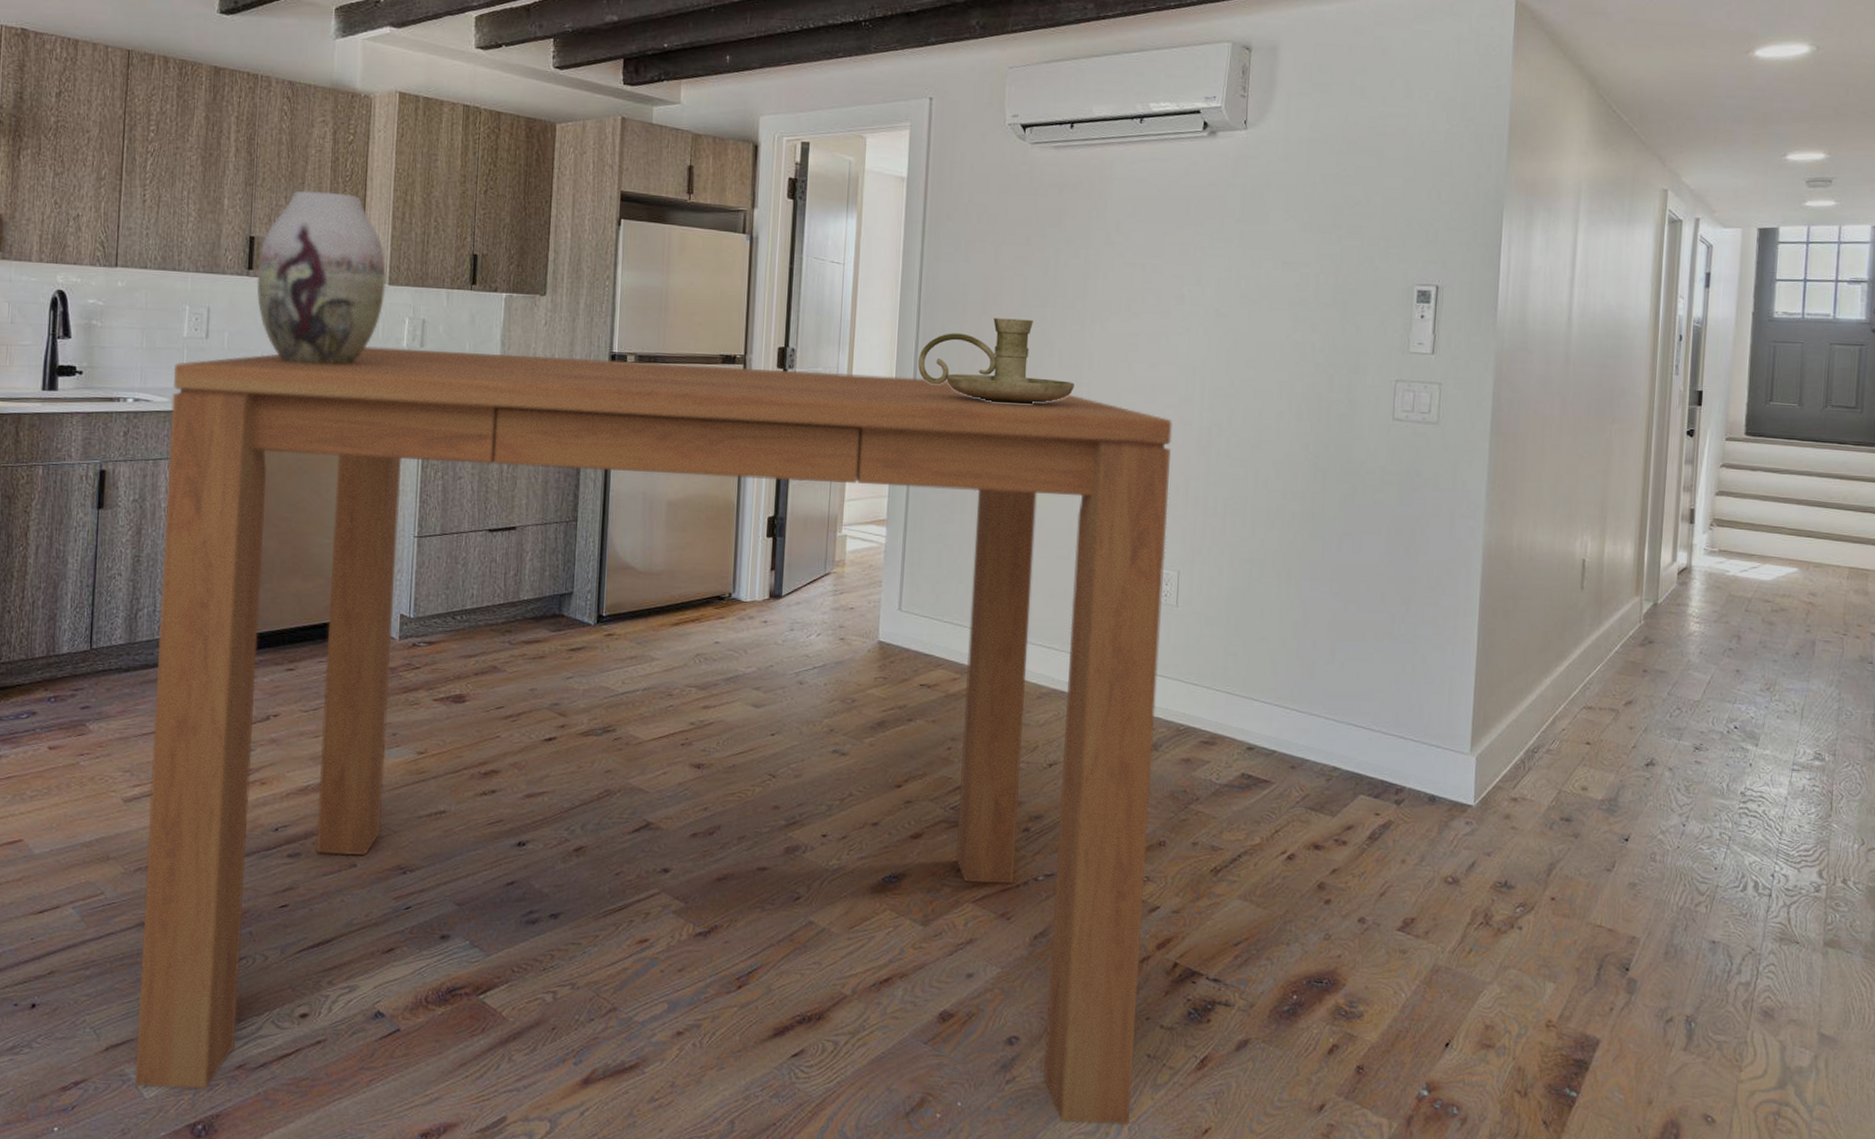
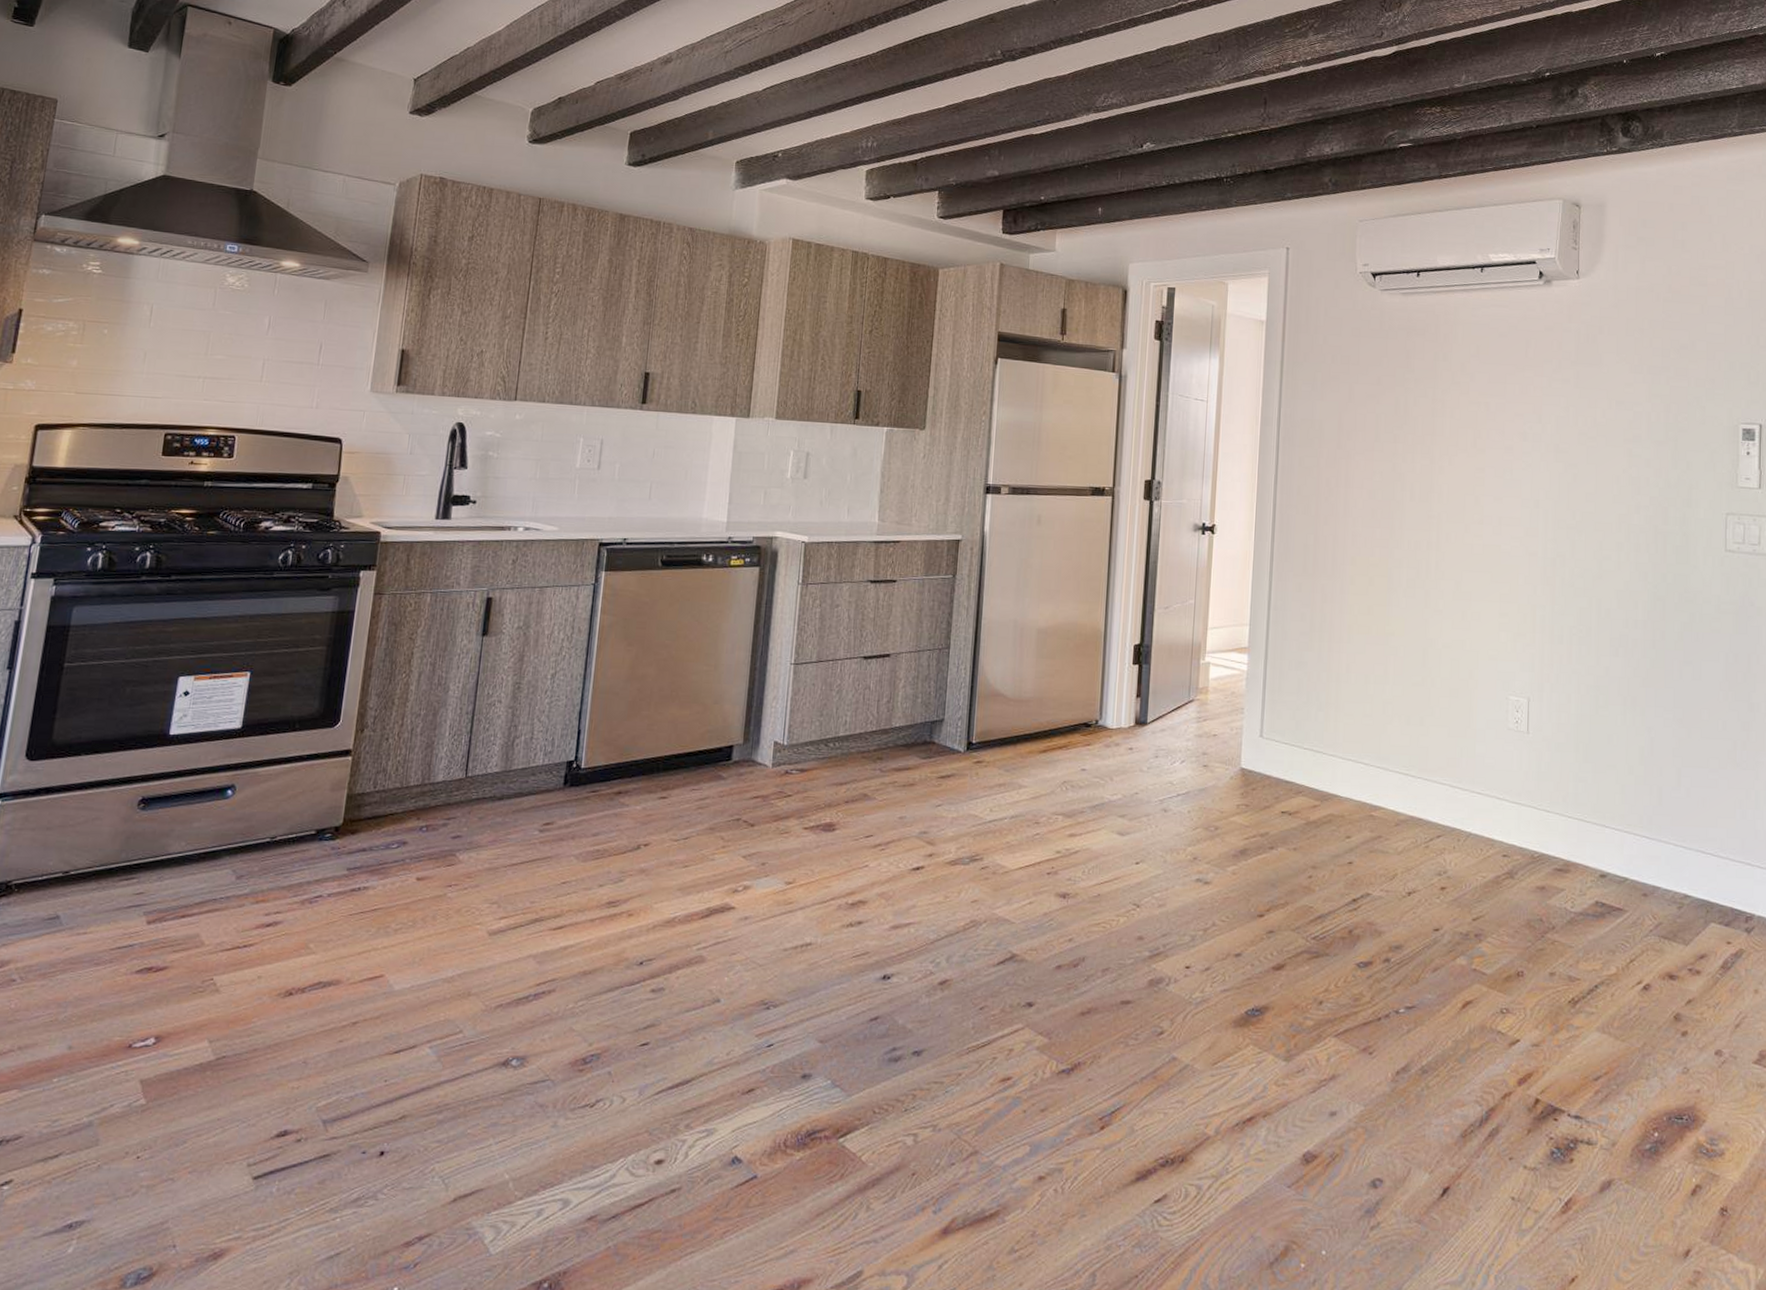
dining table: present [134,346,1172,1126] -> none [481,478,1518,1274]
vase: present [256,190,387,366] -> none [649,329,774,496]
candle holder: present [918,318,1074,405] -> none [1277,453,1425,536]

